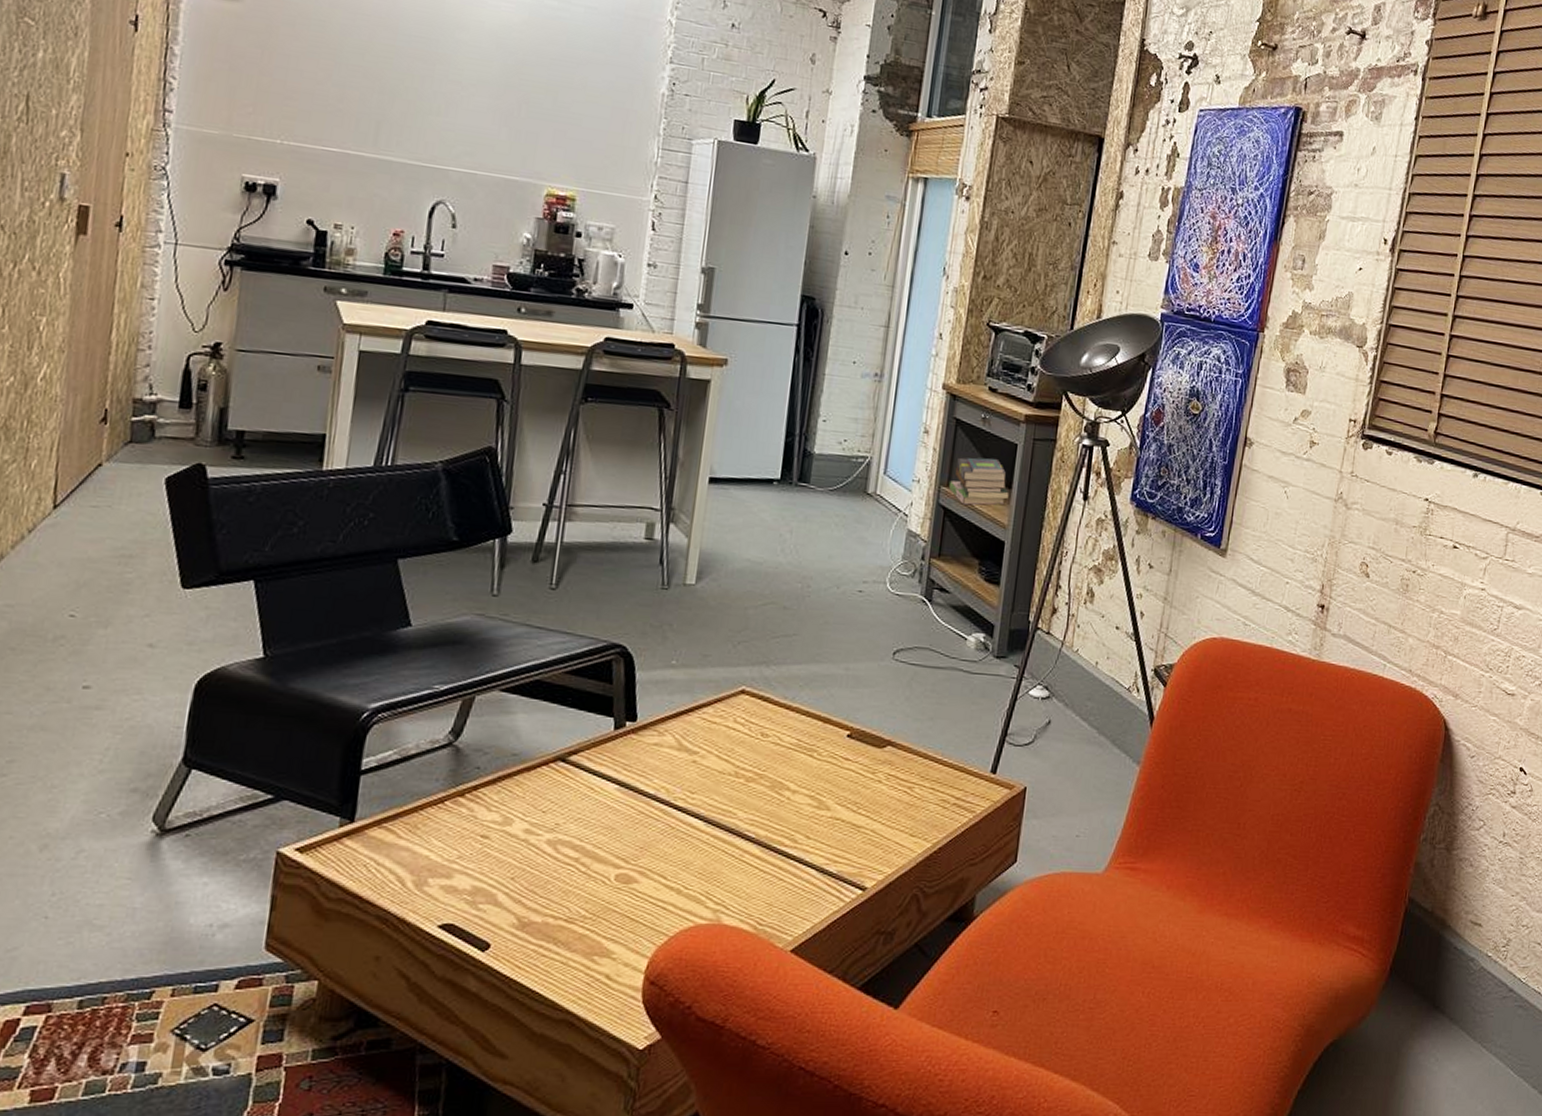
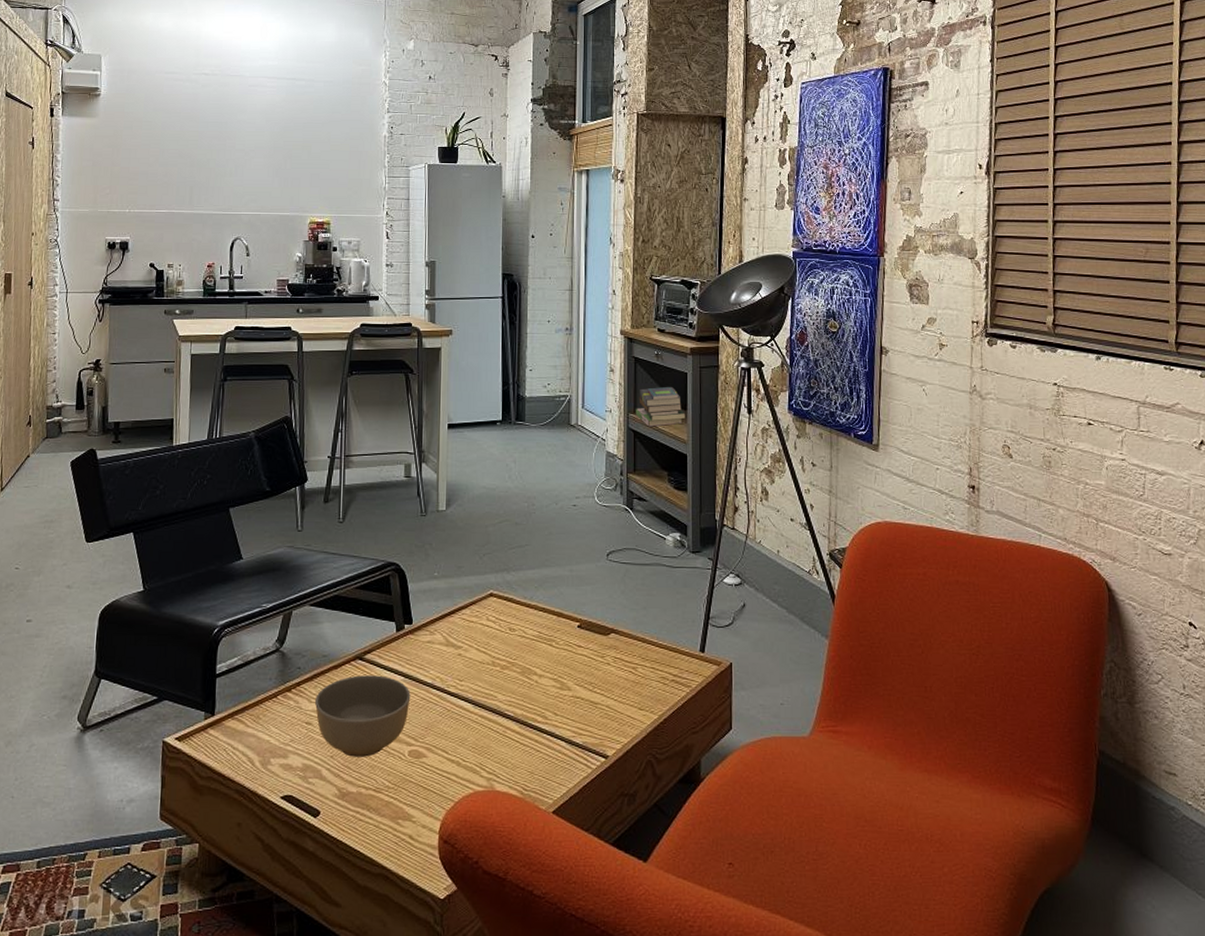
bowl: none [496,780,626,880] -> present [315,675,411,757]

